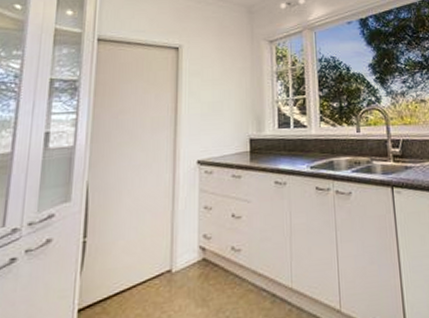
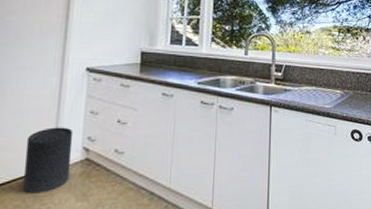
trash can: none [142,225,189,301] -> present [22,127,74,194]

